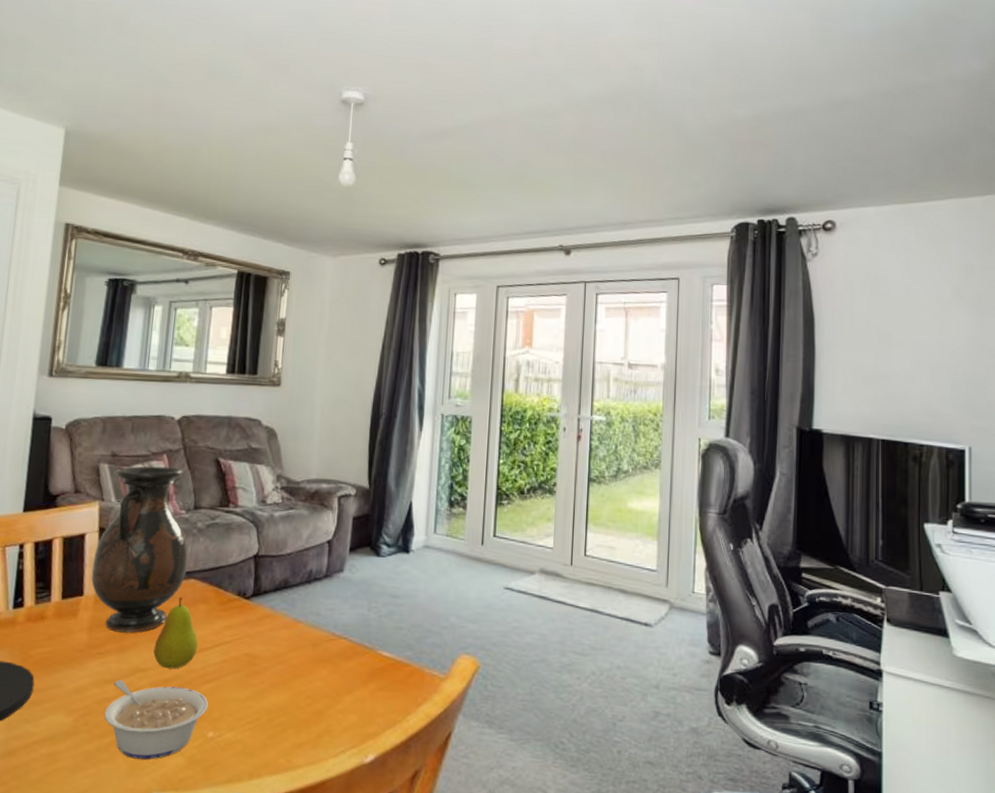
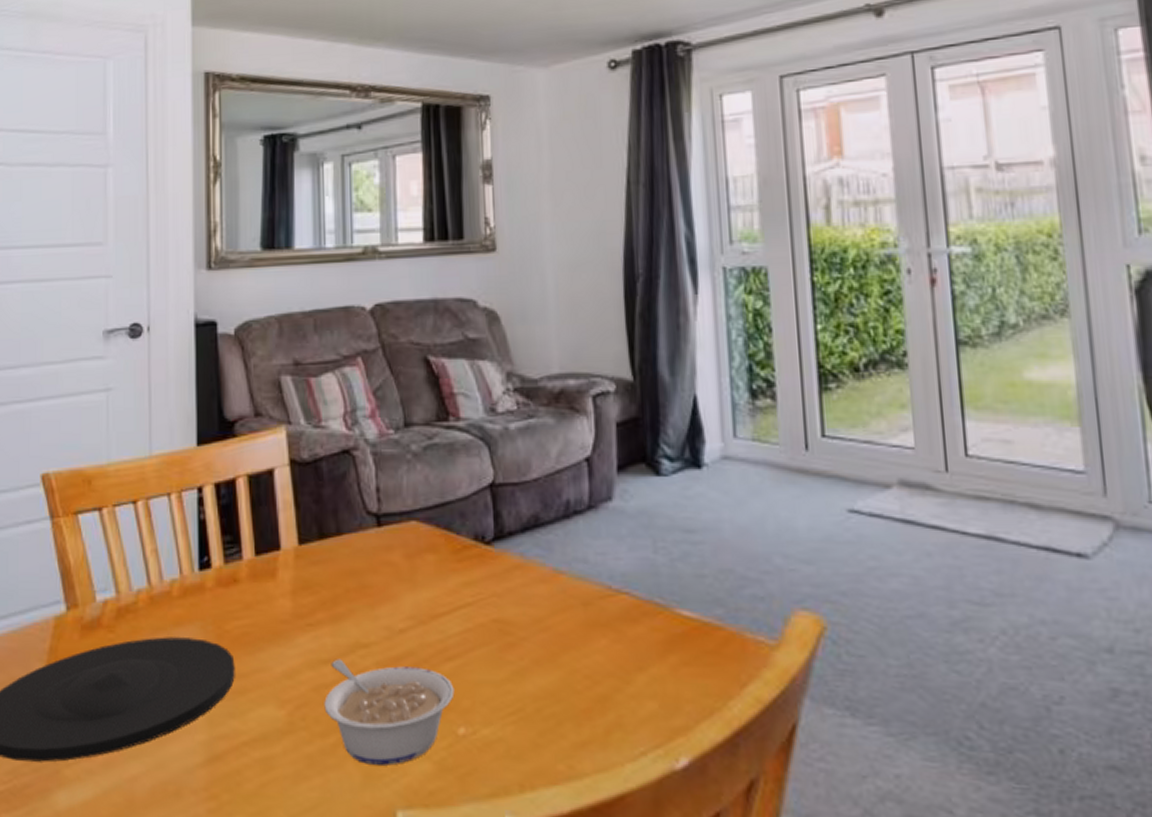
vase: present [91,466,189,633] -> none [287,373,406,596]
fruit: present [153,597,198,669] -> none [375,545,432,643]

